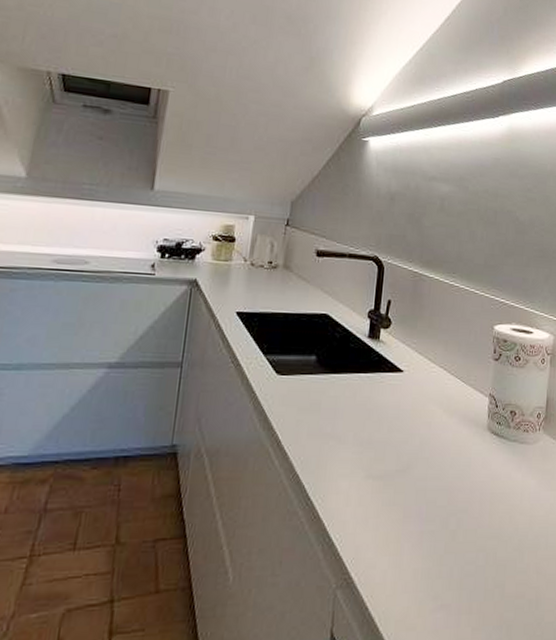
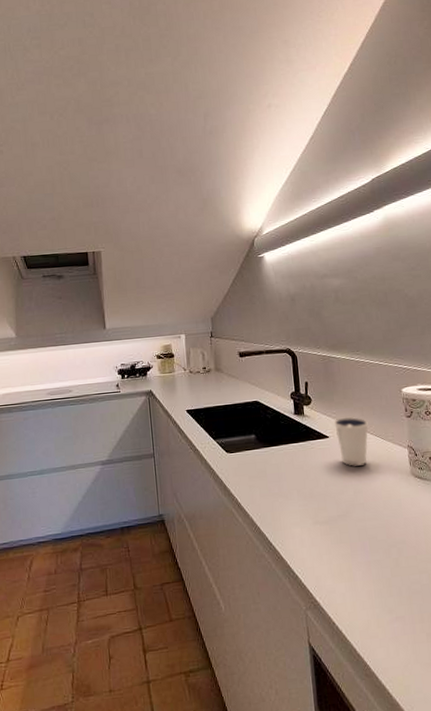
dixie cup: none [412,350,451,411] -> present [334,417,368,466]

